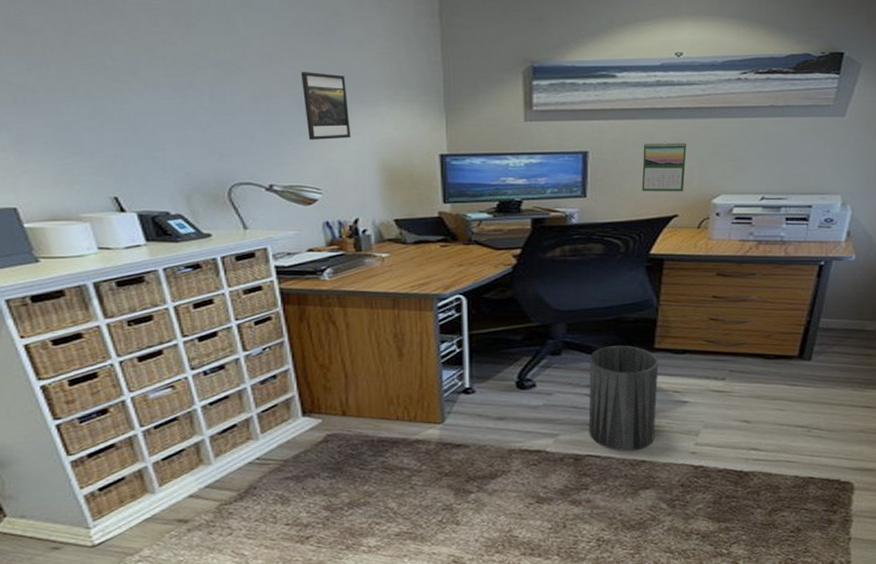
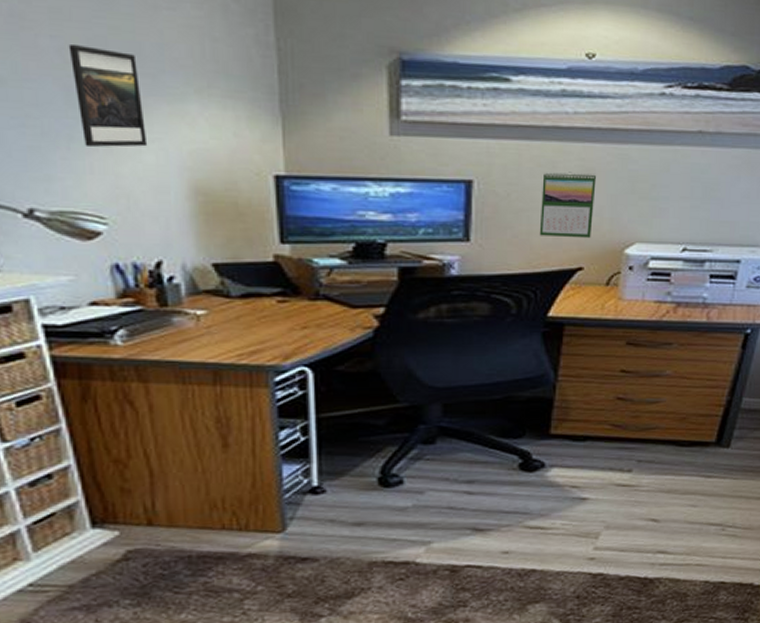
trash can: present [588,345,659,451] -> none [468,430,554,559]

